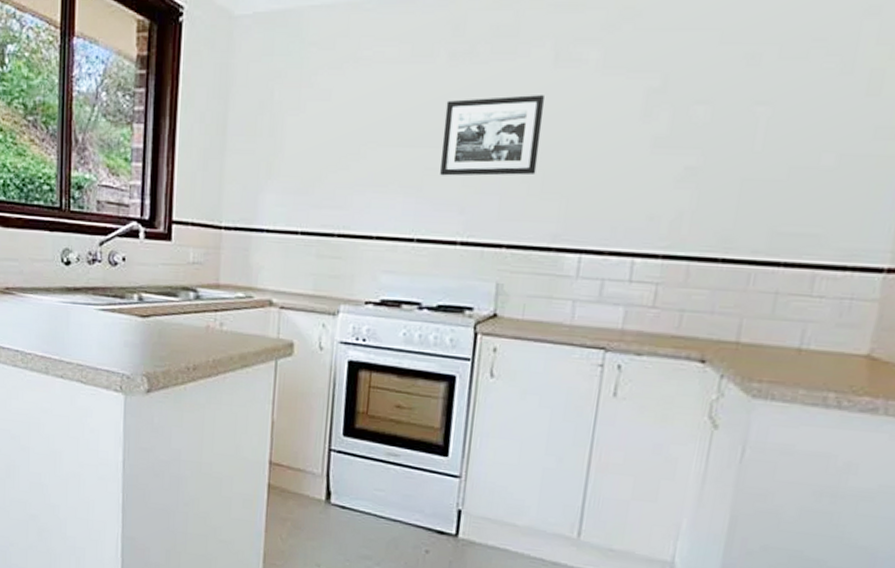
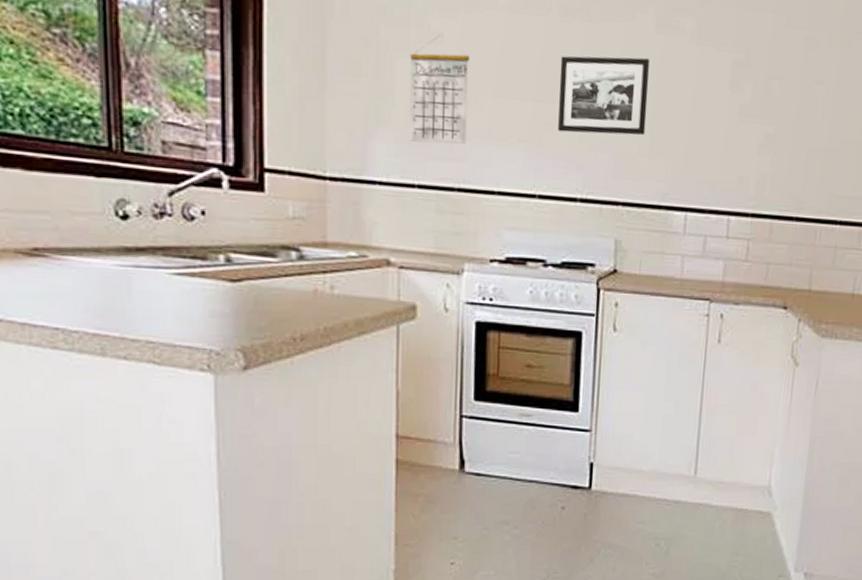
calendar: none [295,92,355,193] -> present [409,35,469,144]

